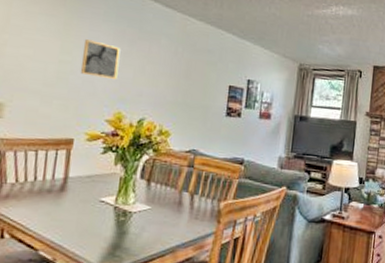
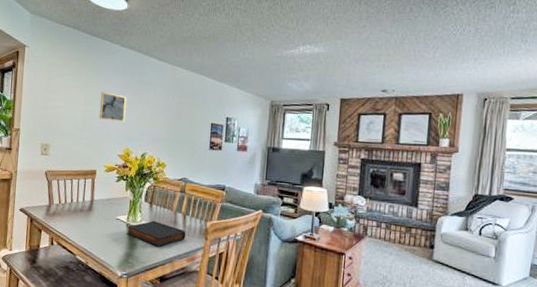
book: none [113,201,194,235] -> present [126,220,186,247]

